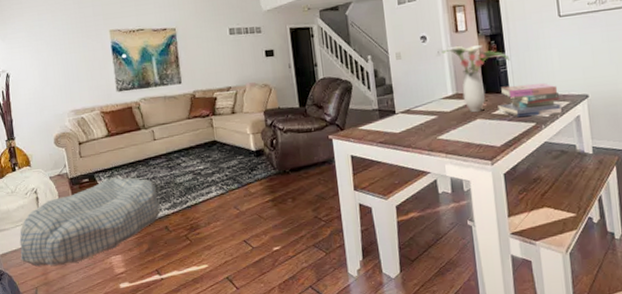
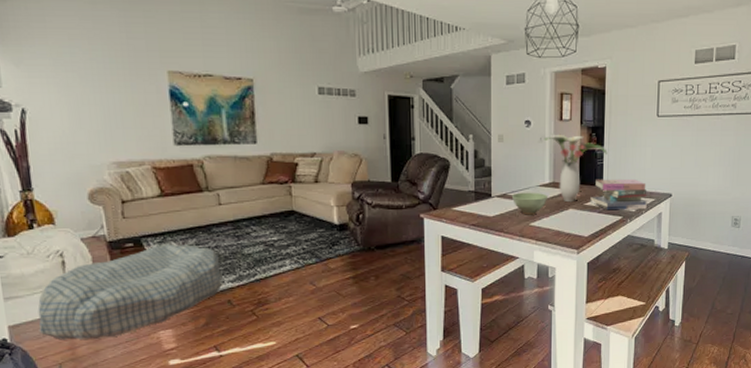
bowl: none [415,105,454,129] -> present [511,192,549,215]

